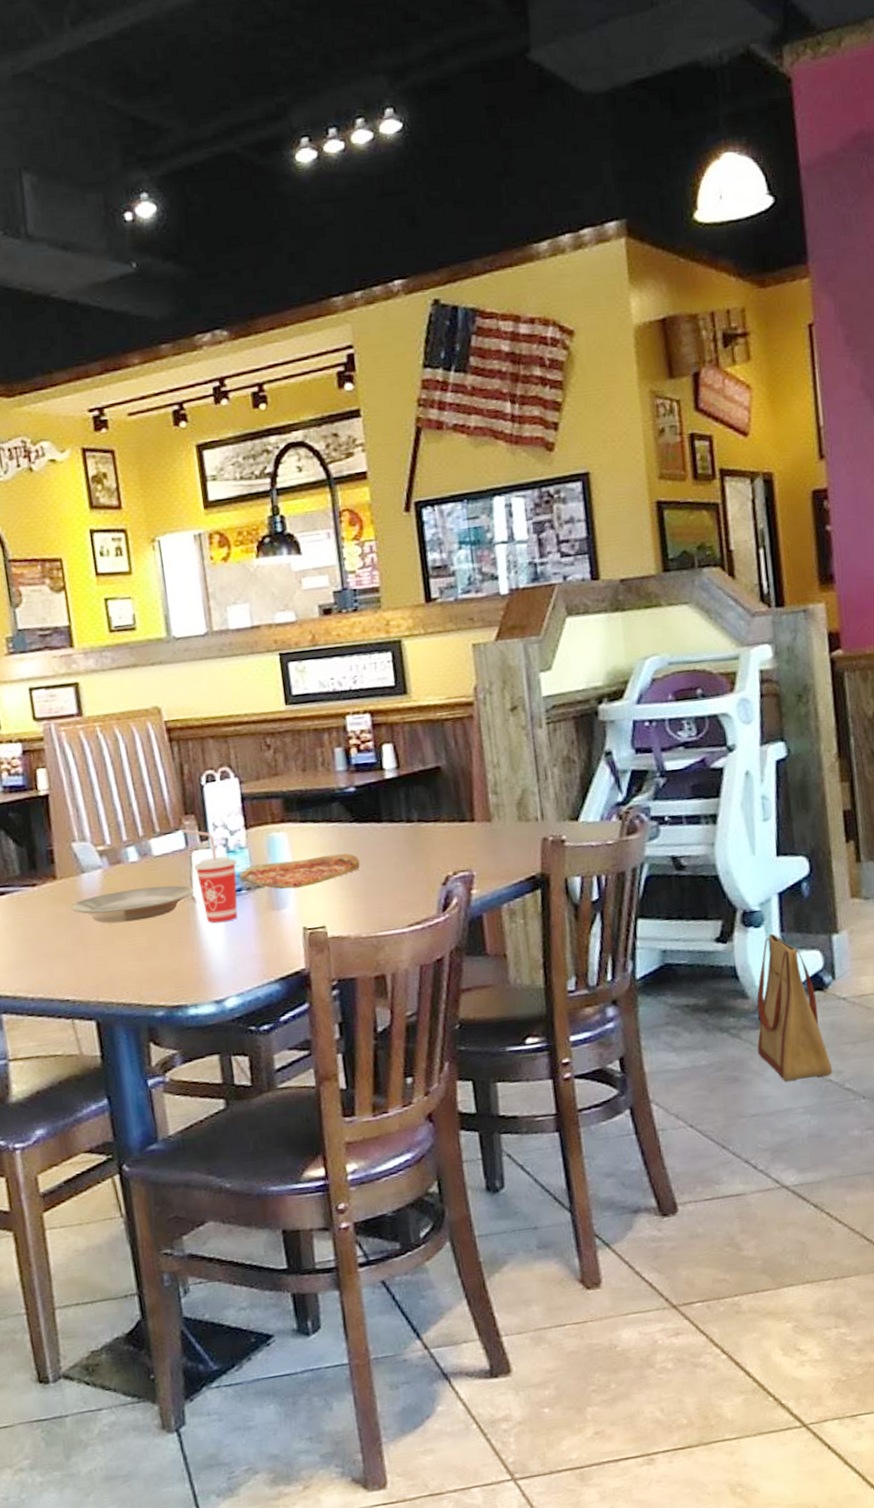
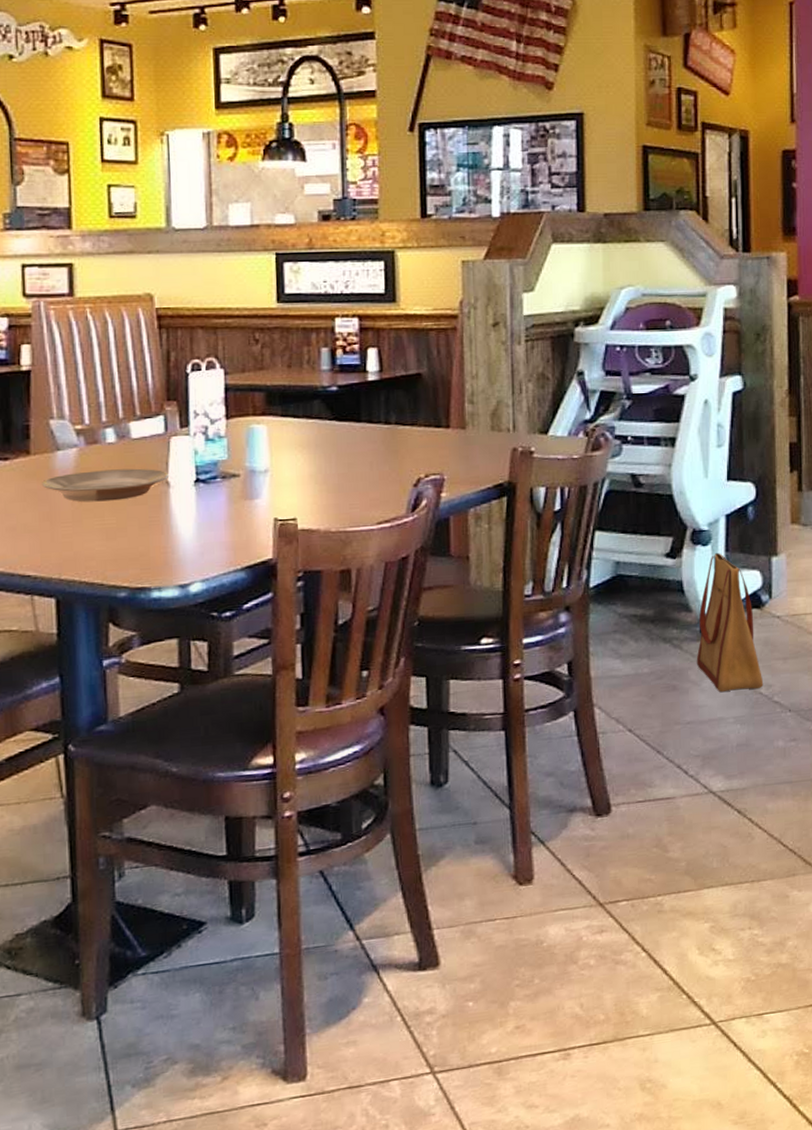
beverage cup: present [181,828,238,923] -> none [162,414,214,509]
pizza slice: present [240,853,360,889] -> none [216,449,336,480]

